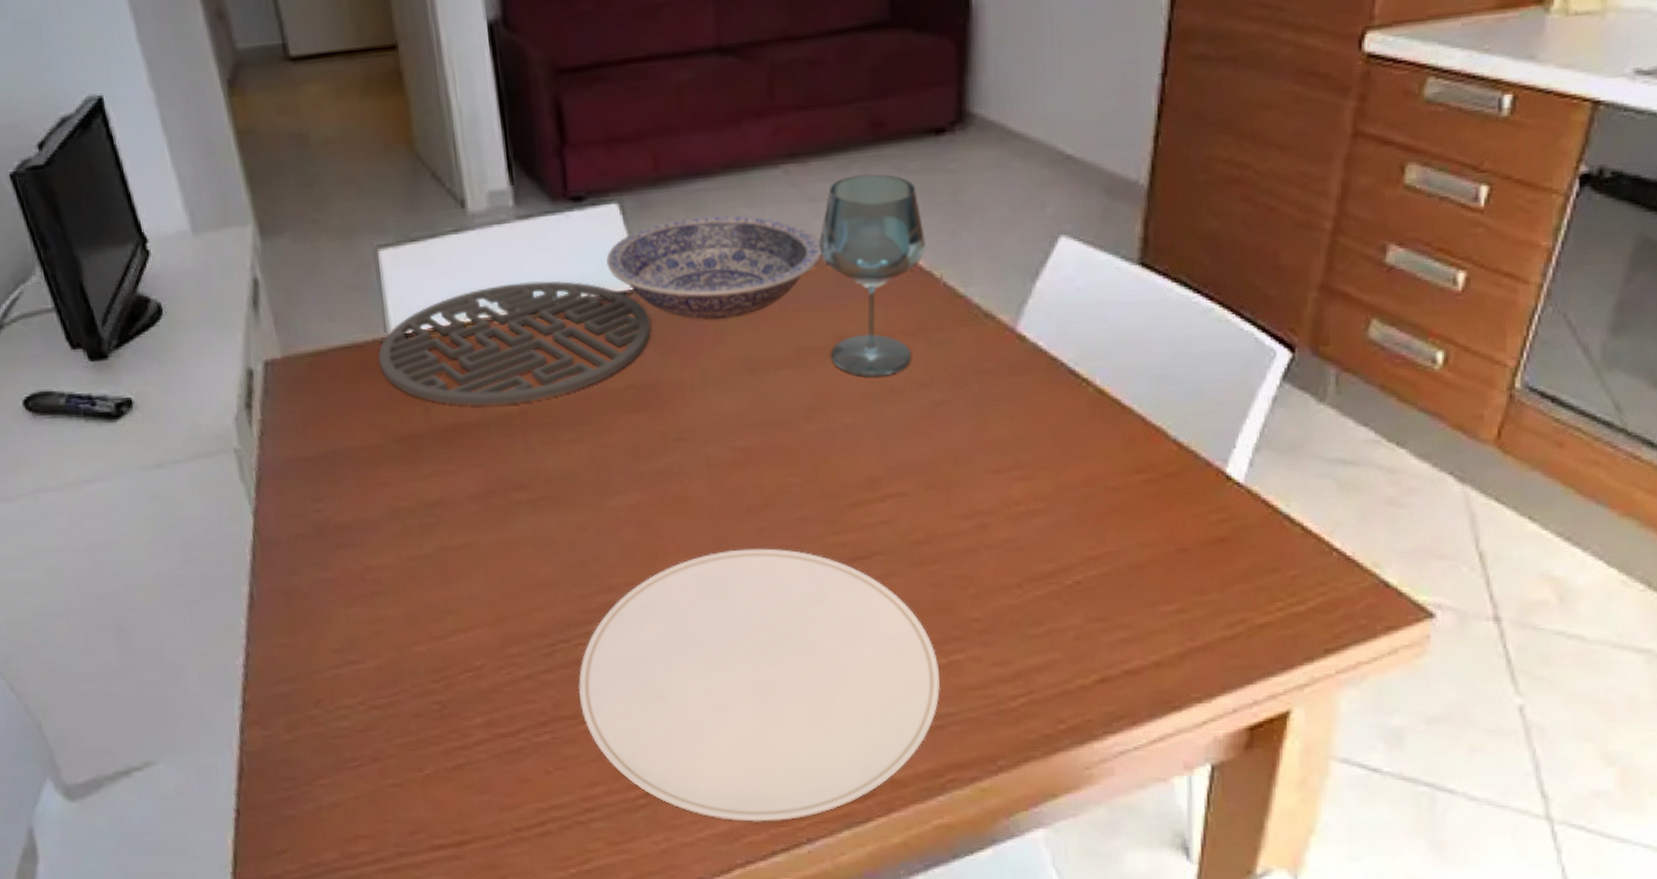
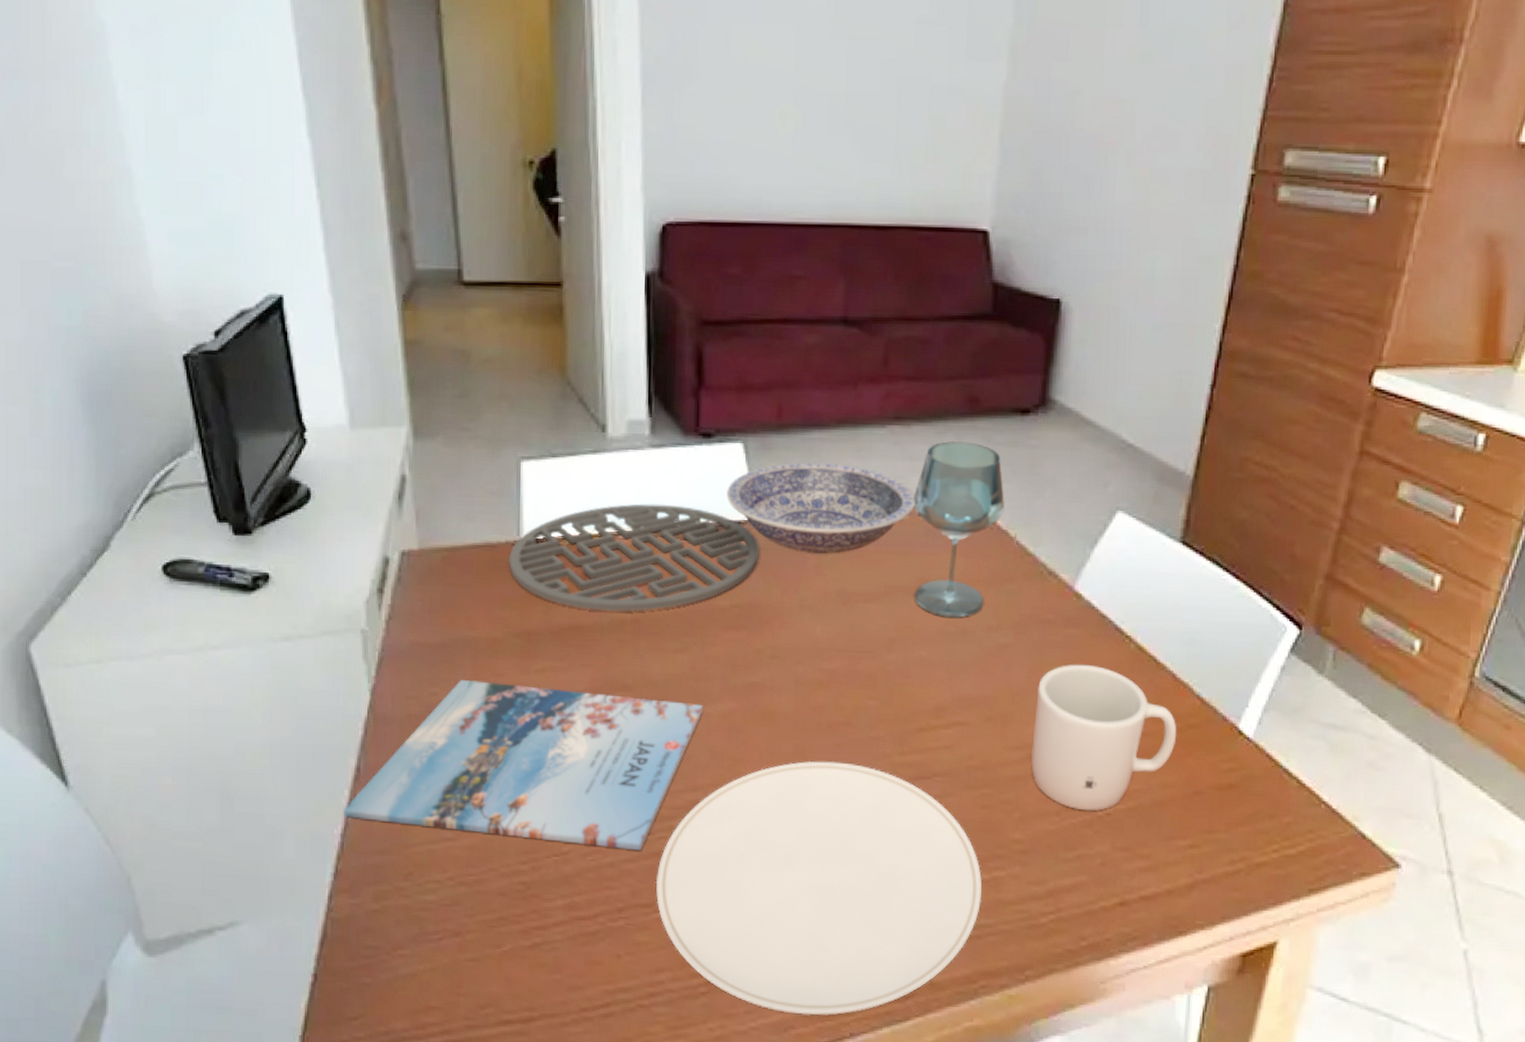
magazine: none [242,492,609,661] -> present [343,679,703,851]
mug: none [981,415,1153,581] -> present [1030,664,1177,811]

